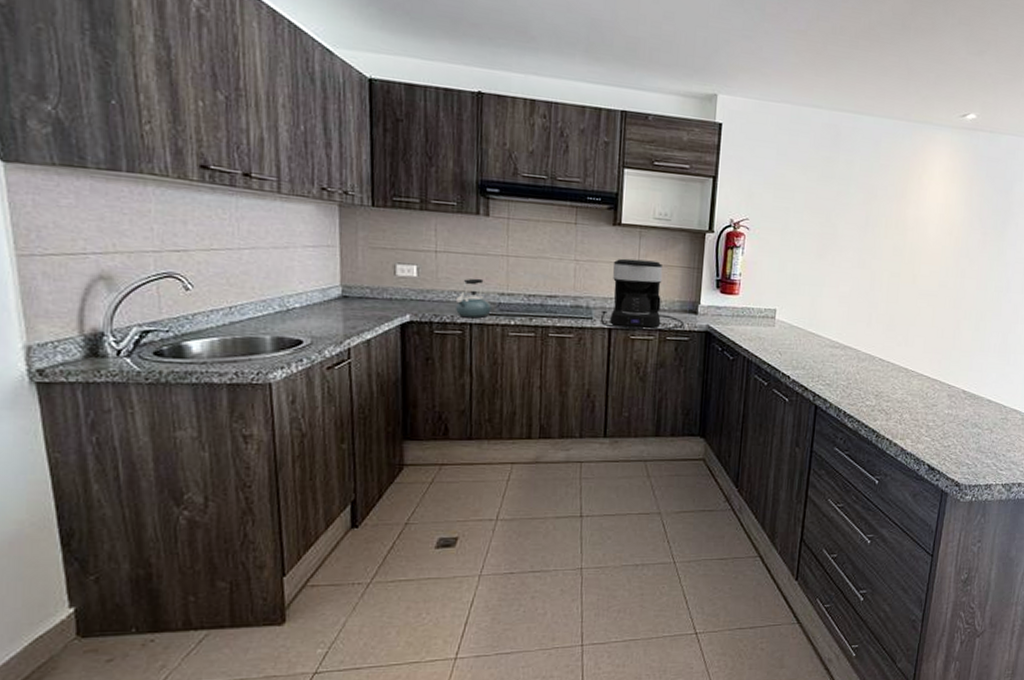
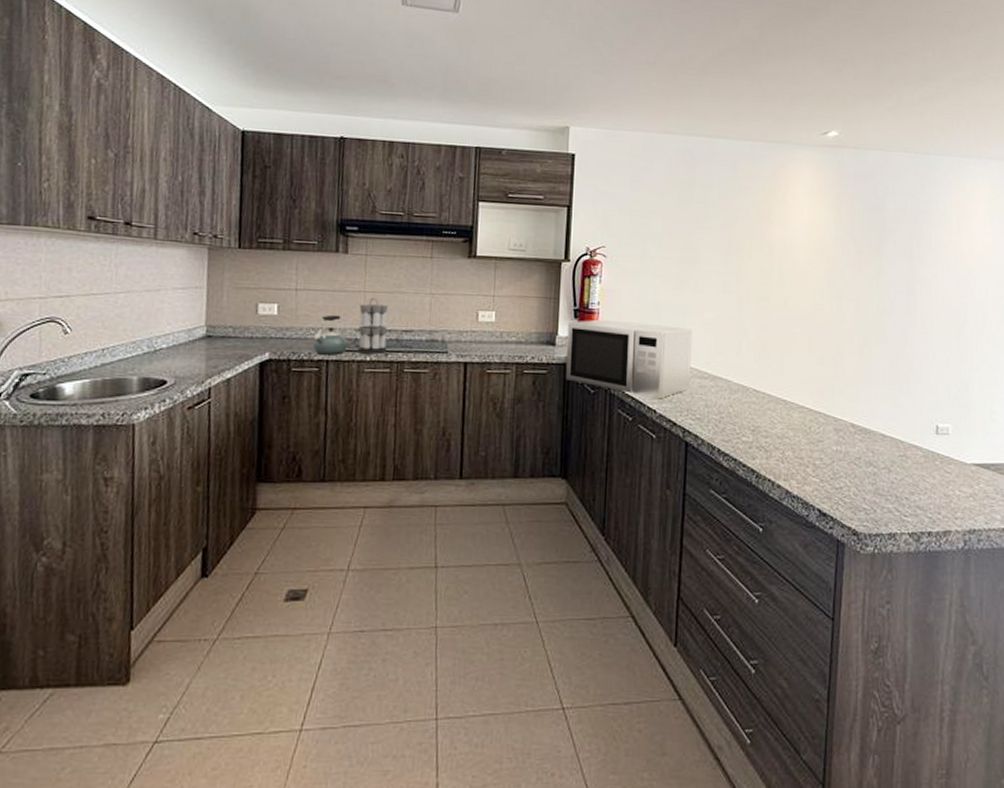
spice rack: none [502,262,532,319] -> present [358,297,388,354]
coffee maker: present [601,258,685,331] -> none [456,290,542,365]
microwave: none [705,289,828,366] -> present [565,319,693,399]

